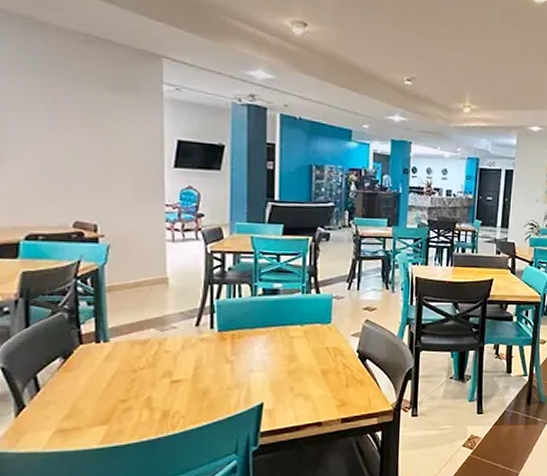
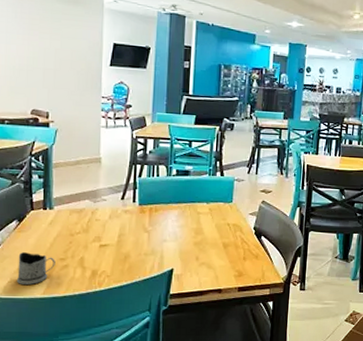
tea glass holder: none [64,395,115,434] -> present [16,252,55,285]

